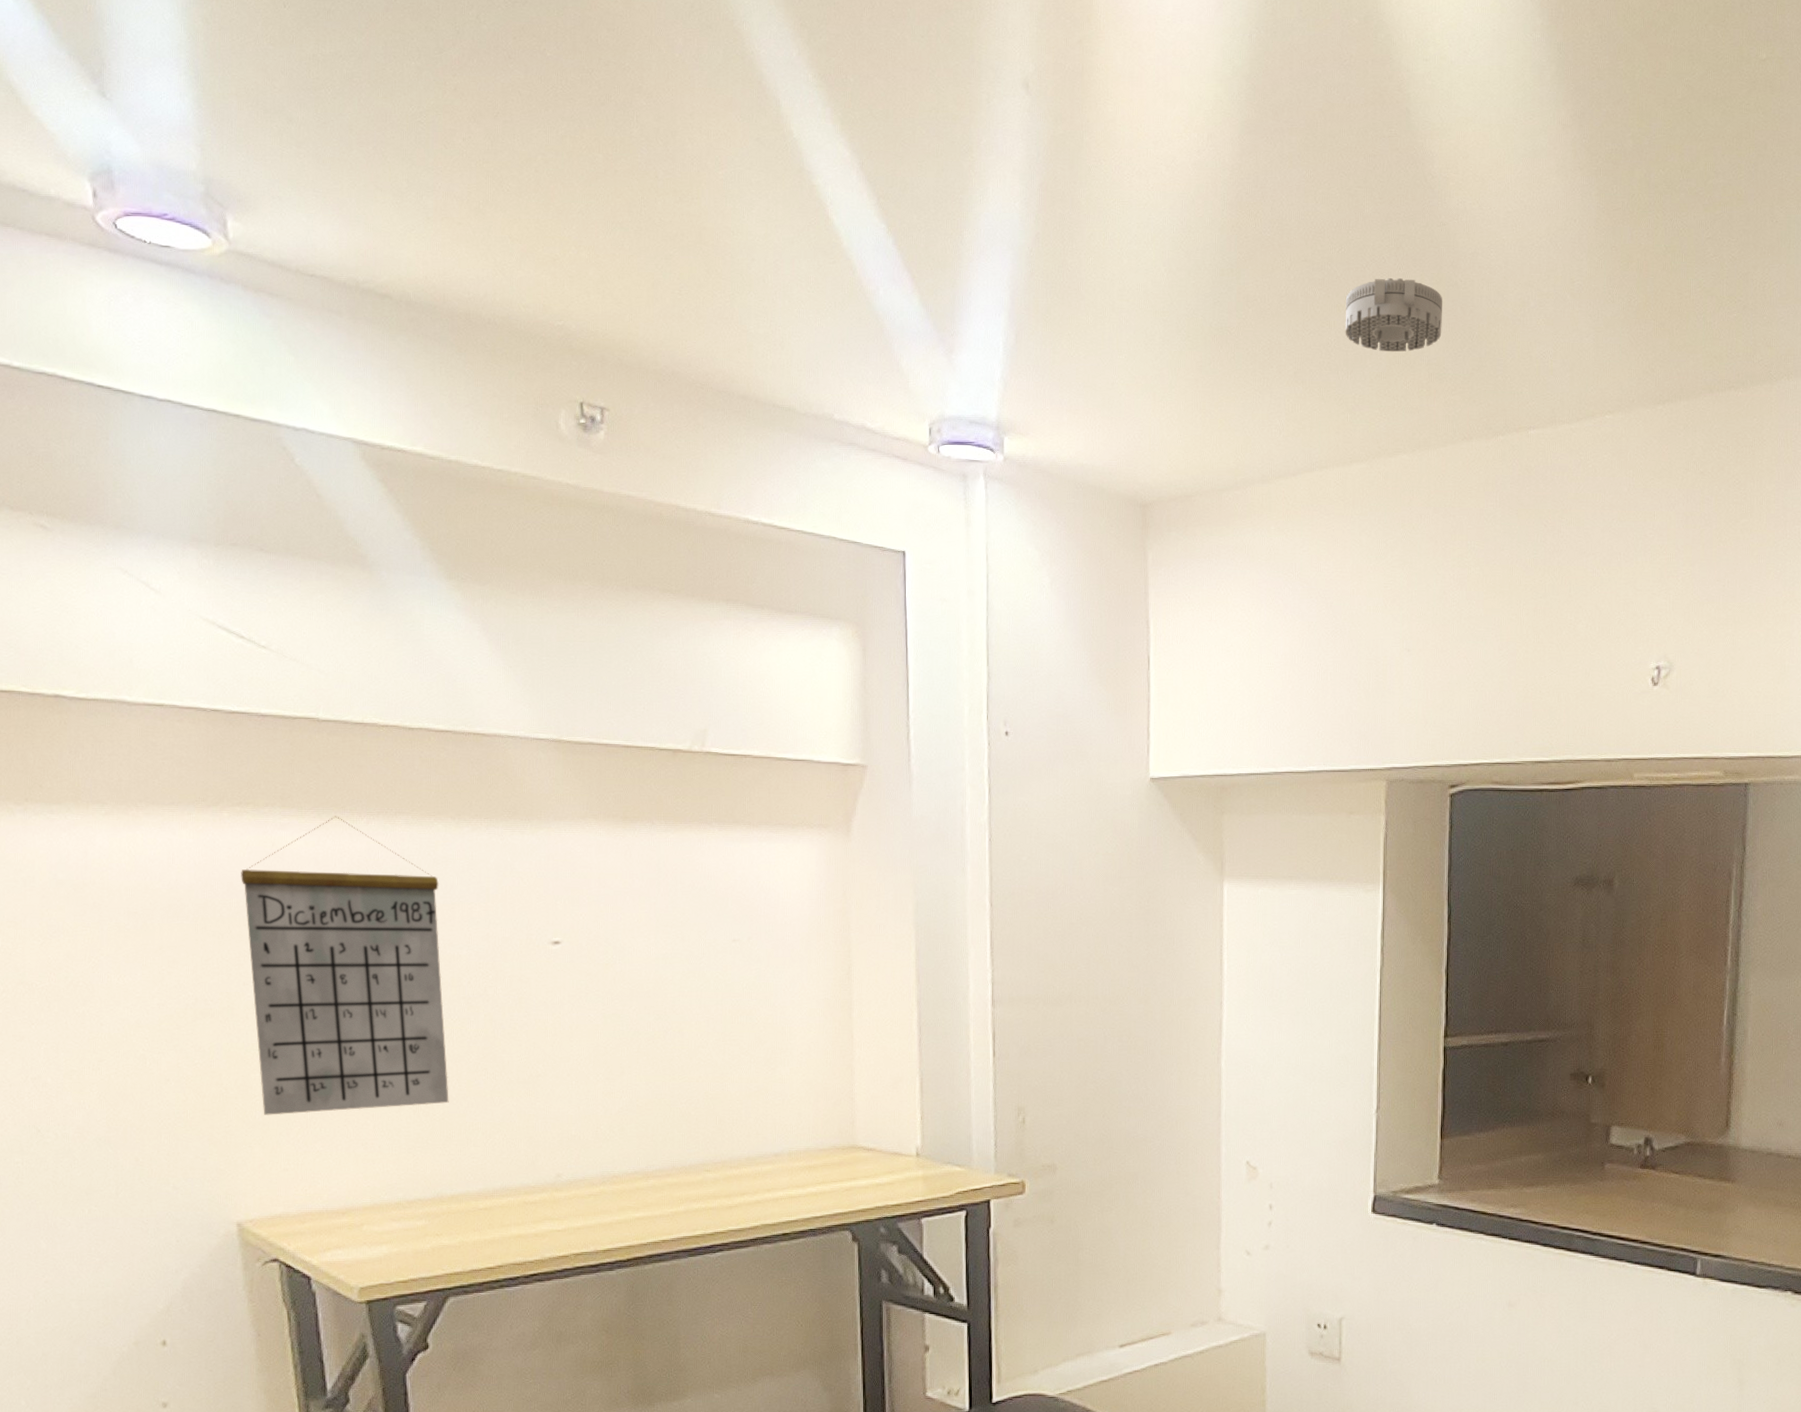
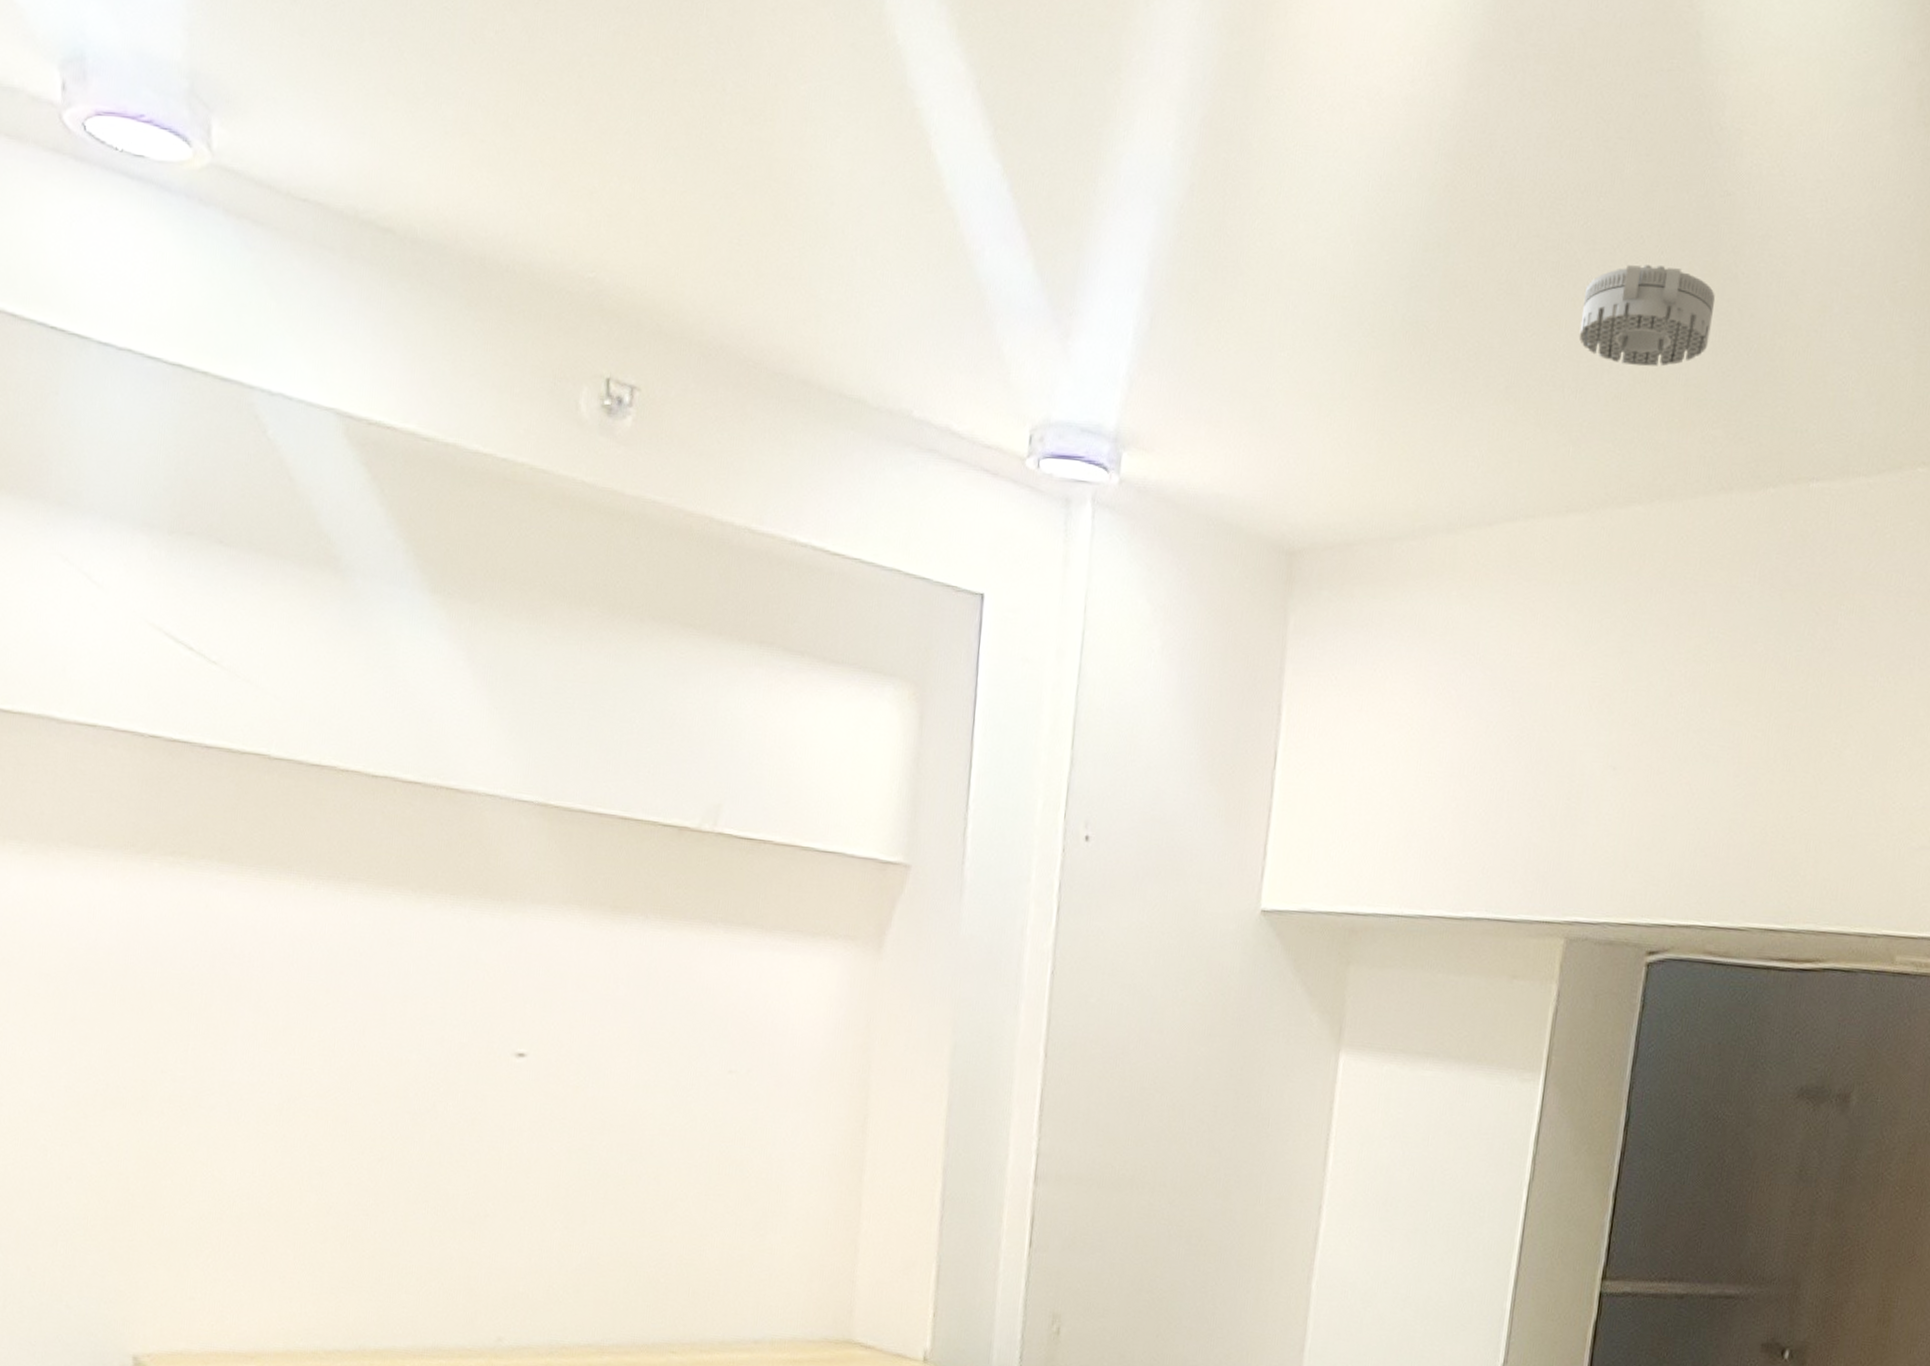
calendar: present [241,816,449,1115] -> none [167,876,391,1239]

